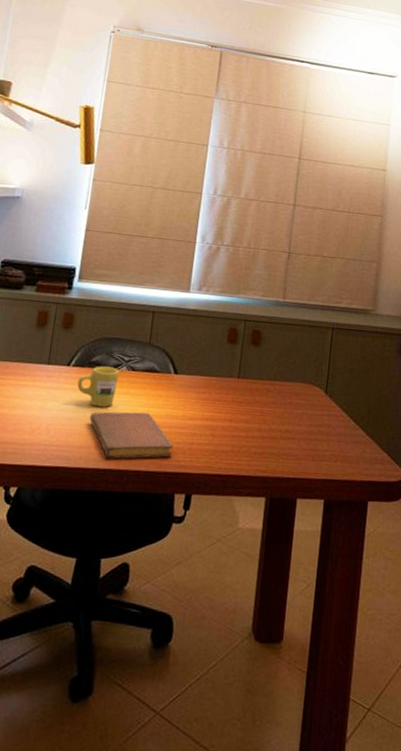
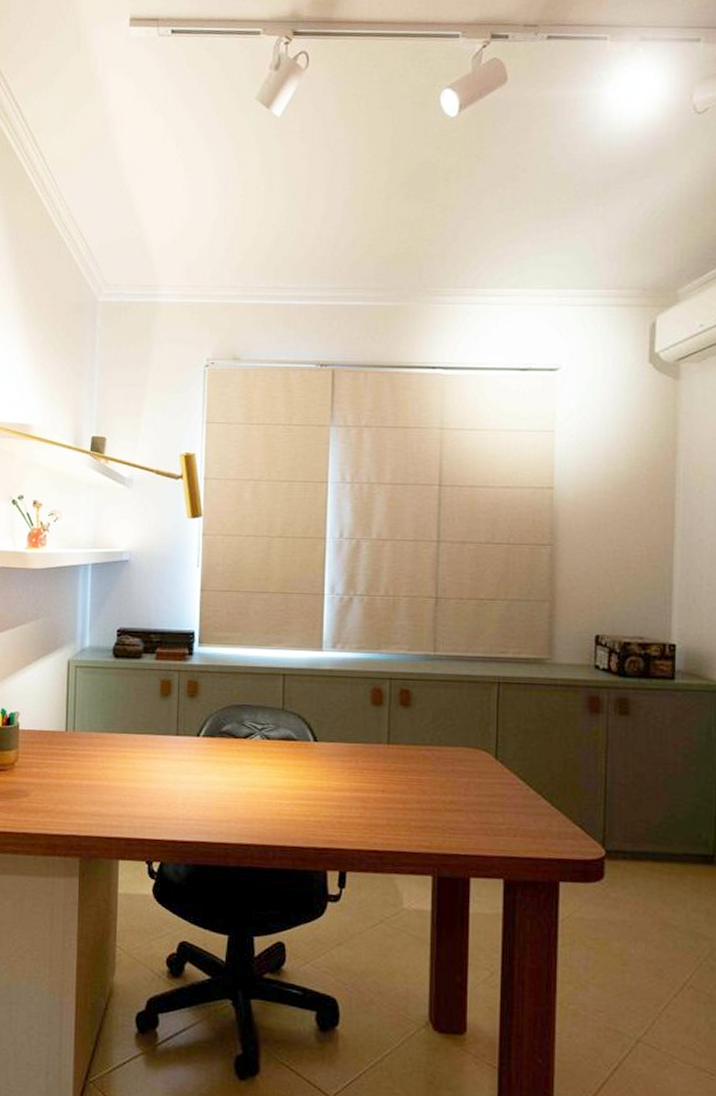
mug: present [77,366,119,407] -> none [210,735,253,779]
notebook: present [89,411,174,459] -> none [226,783,321,834]

